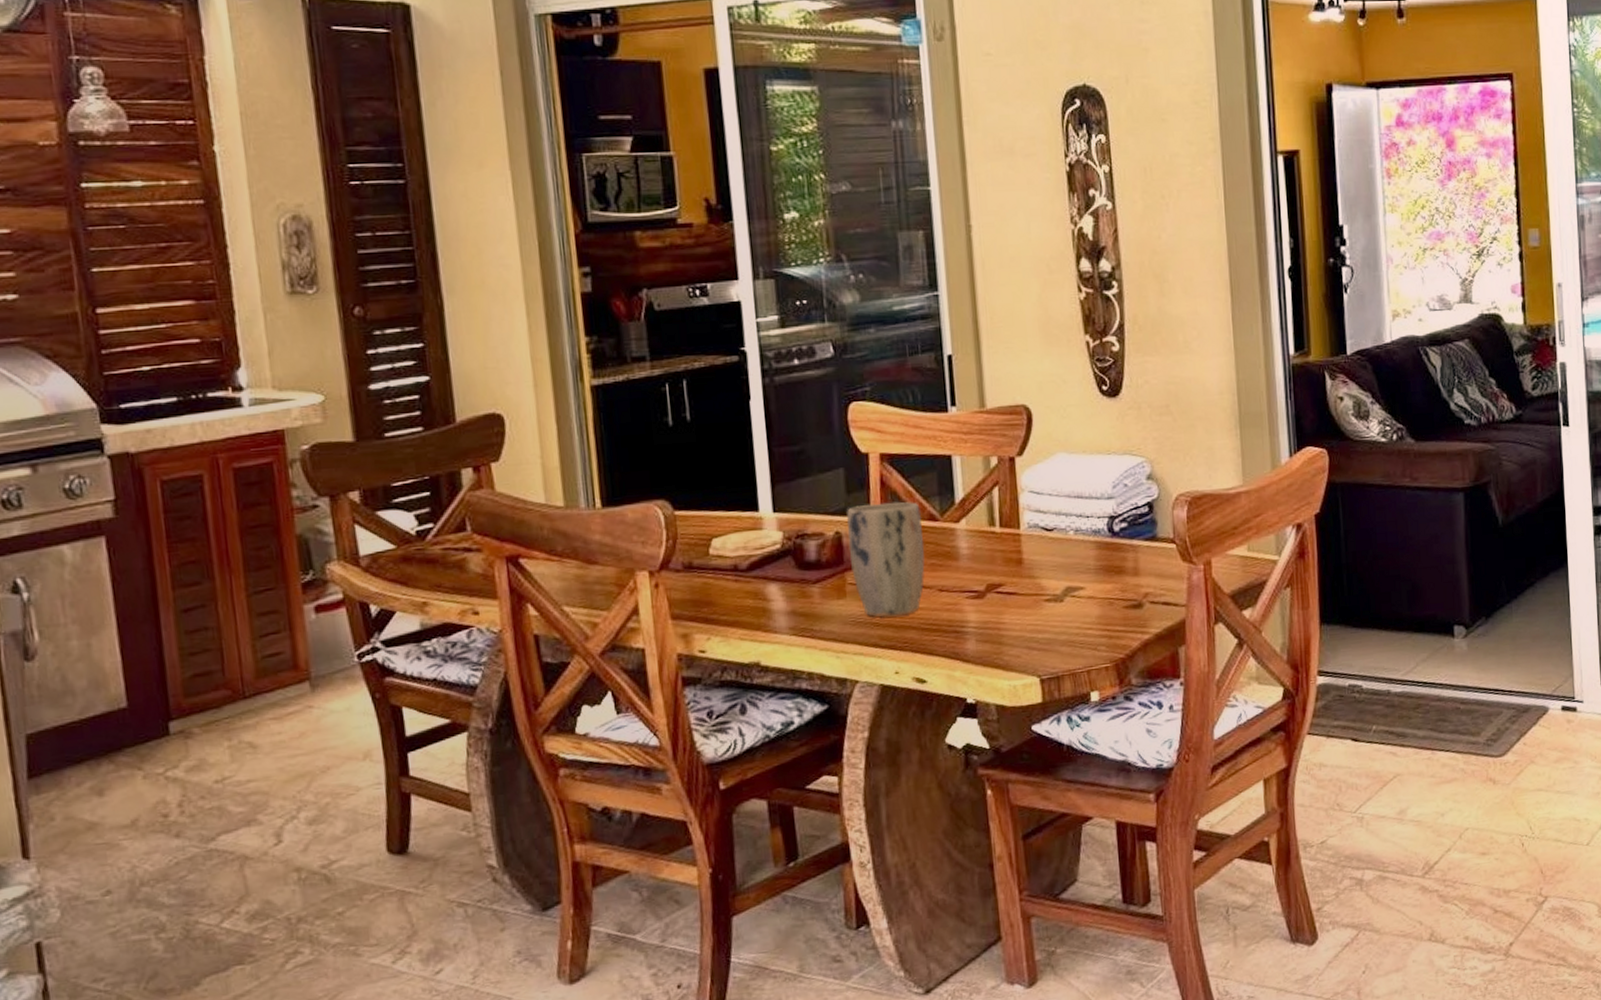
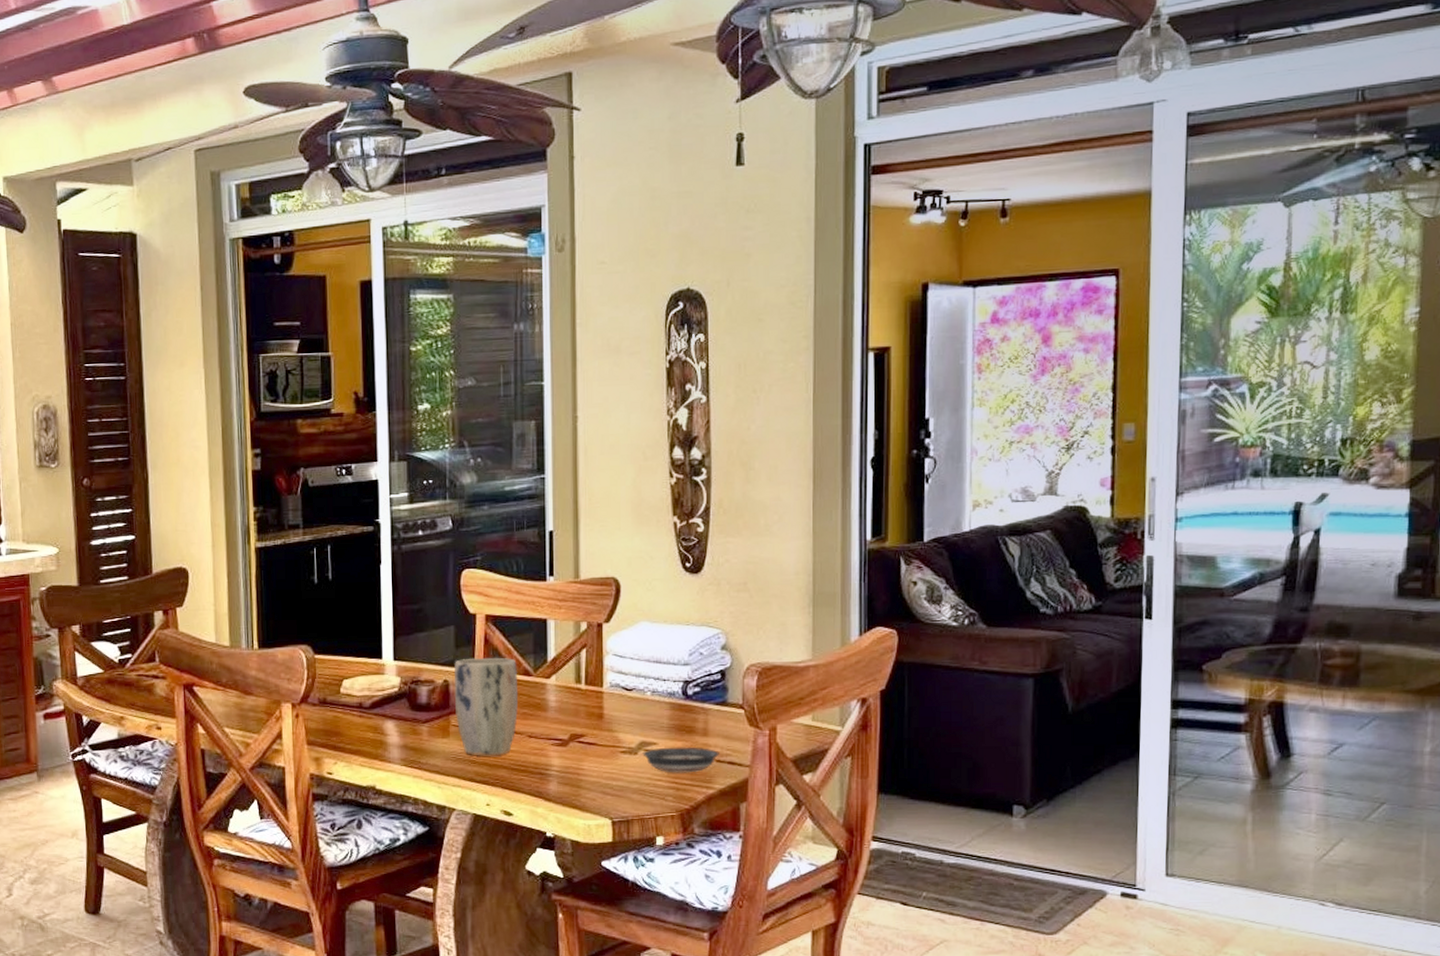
saucer: none [1069,589,1153,620] -> present [643,747,719,773]

